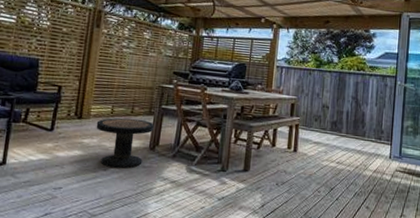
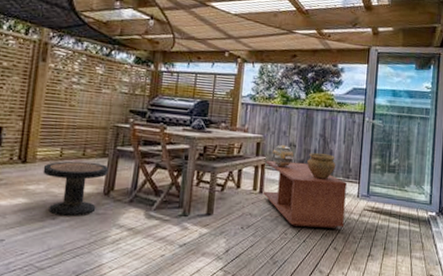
coffee table: none [297,120,379,188] -> present [263,160,347,228]
decorative sphere: none [305,106,327,128] -> present [272,144,294,168]
ceramic pot: none [340,114,368,140] -> present [307,153,336,179]

